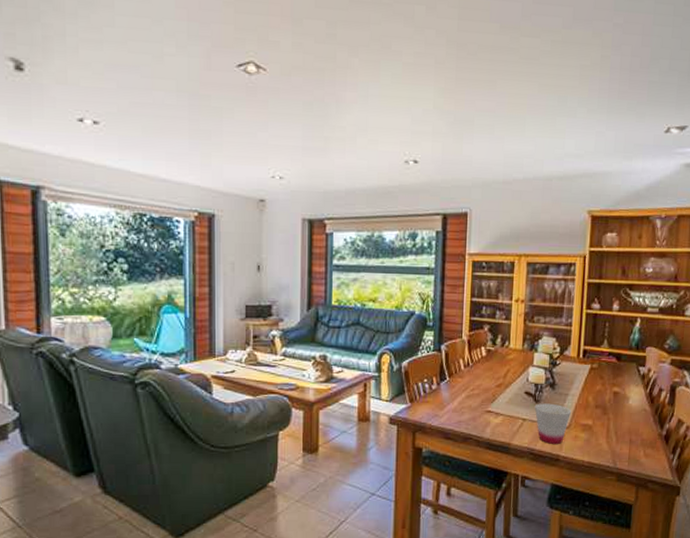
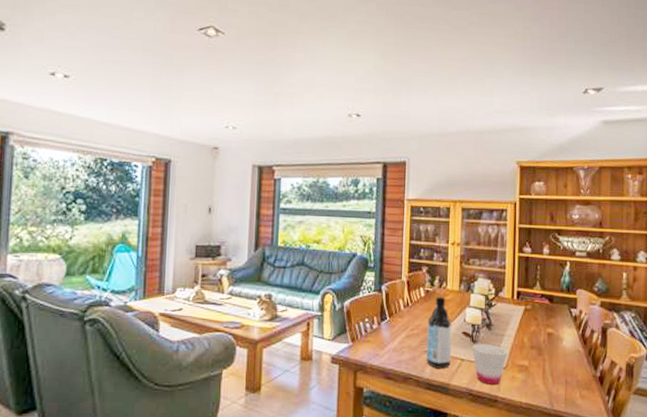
water bottle: none [487,356,514,429] -> present [426,297,452,369]

